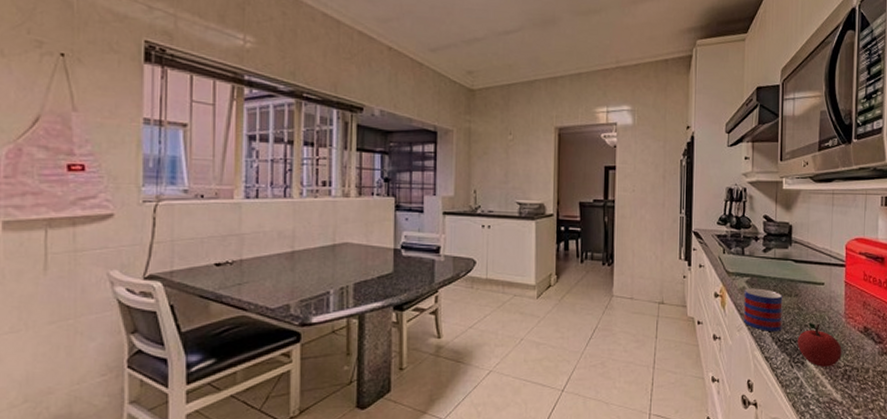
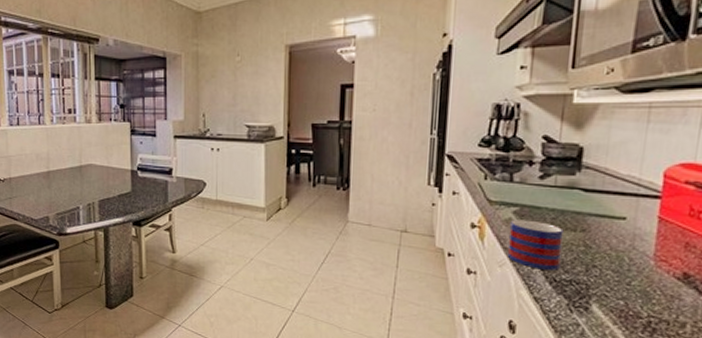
apple: present [797,322,842,367] -> none [580,262,646,316]

